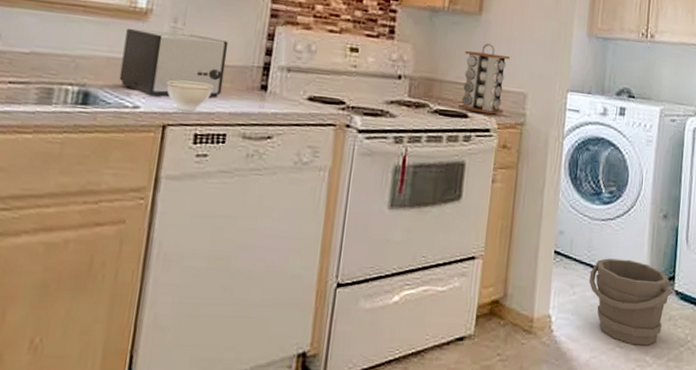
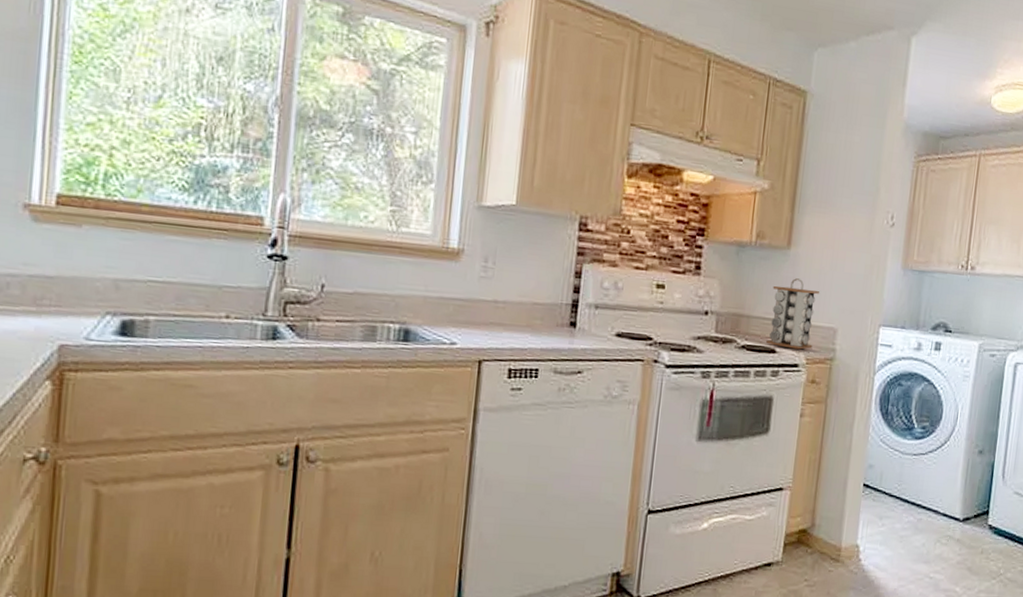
toaster: present [119,28,229,99] -> none [436,268,538,336]
bowl: present [166,80,214,112] -> none [480,317,525,348]
bucket: present [589,258,672,346] -> none [898,492,986,577]

